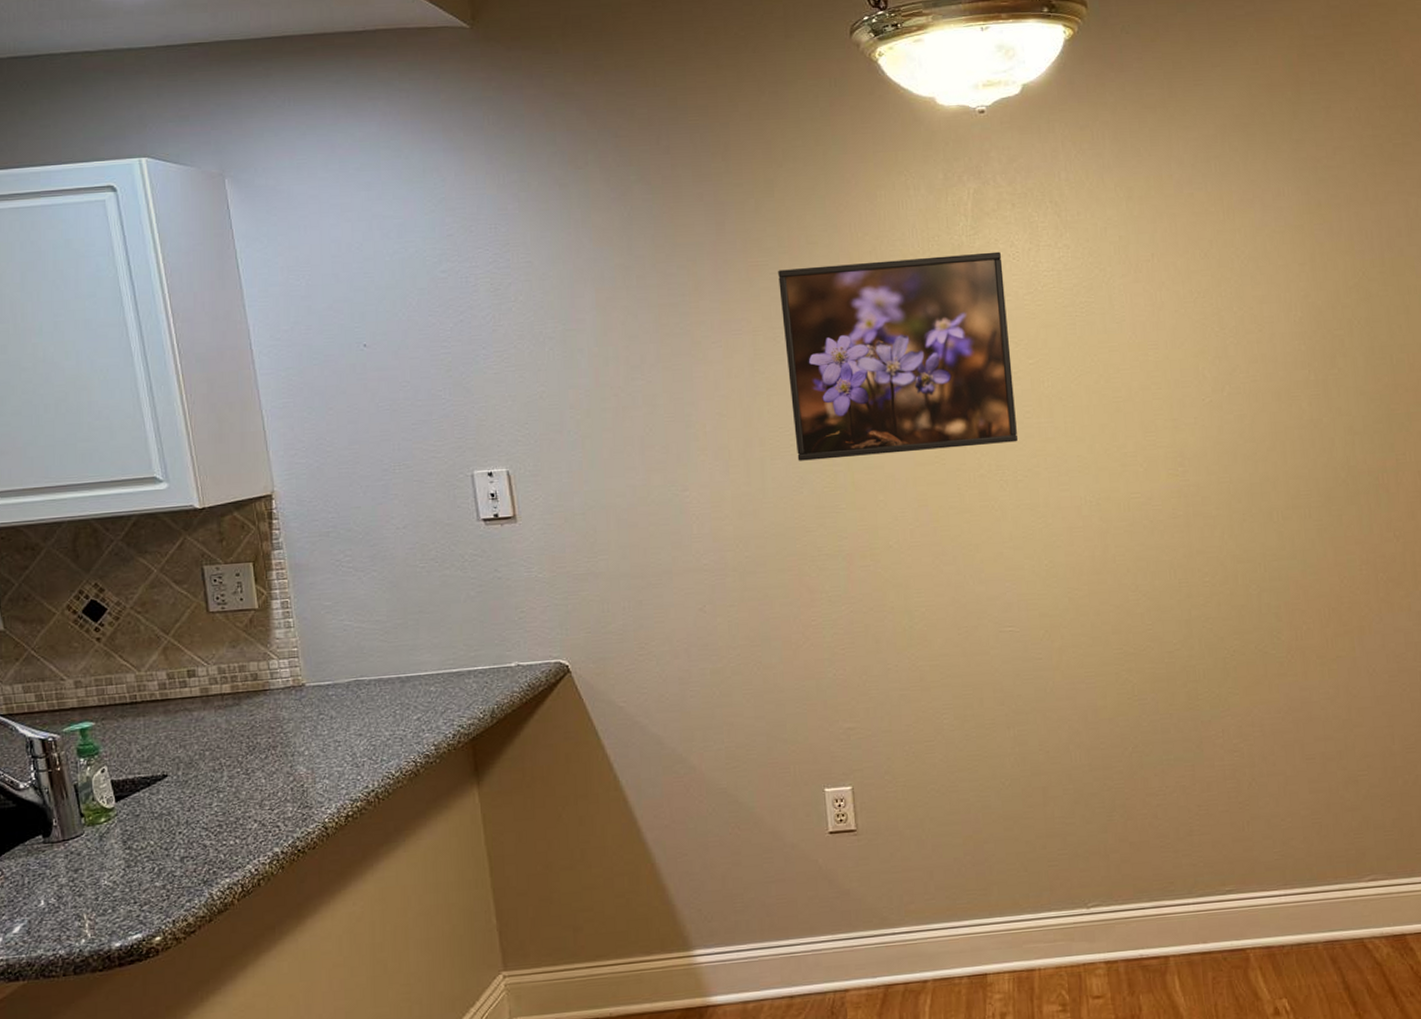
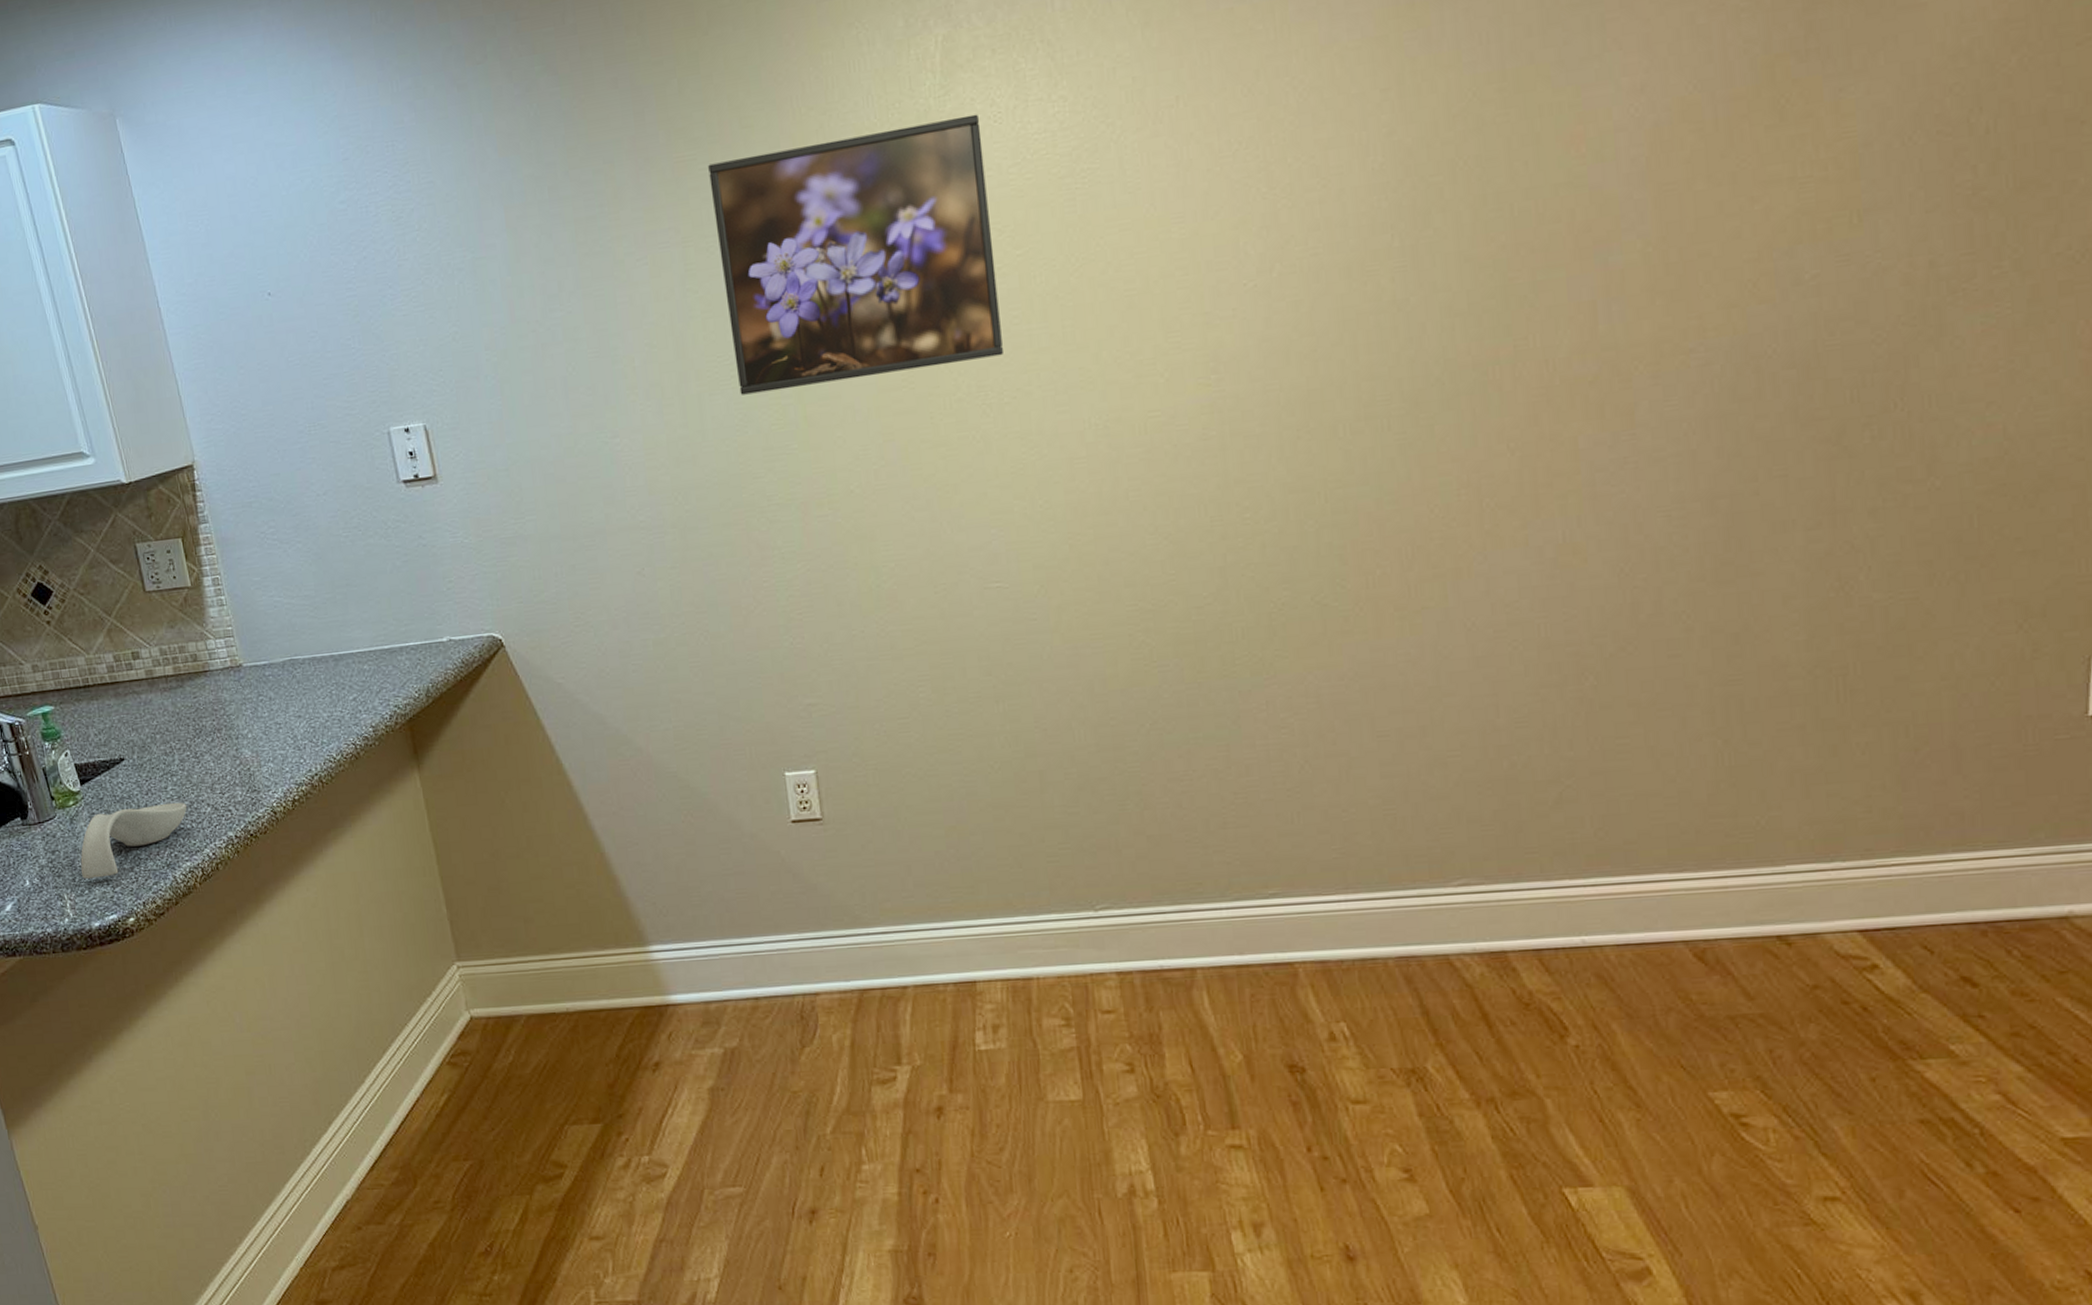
spoon rest: none [106,818,231,898] -> present [80,802,187,879]

